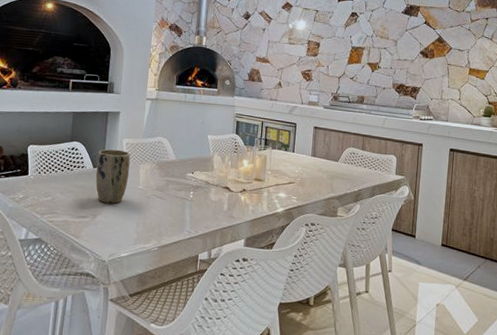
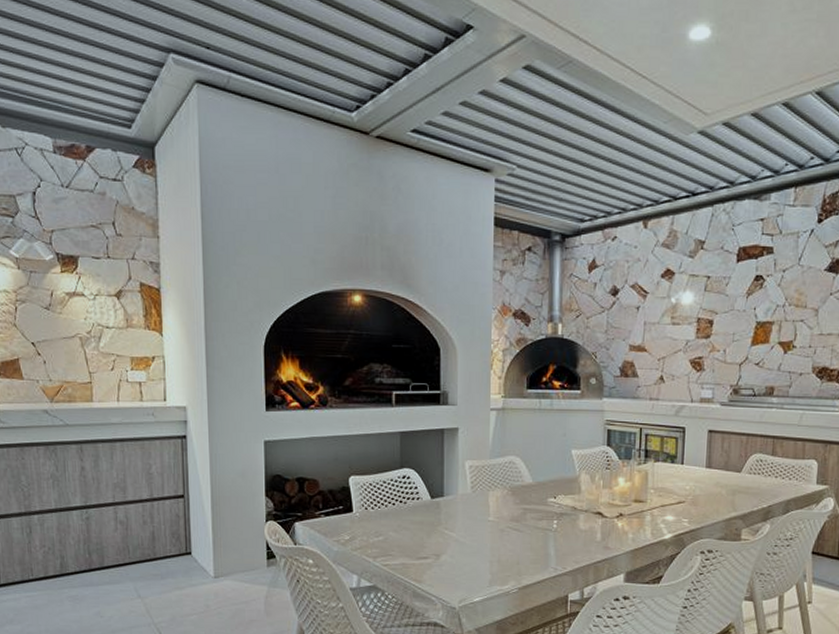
plant pot: present [95,149,130,204] -> none [435,474,476,540]

